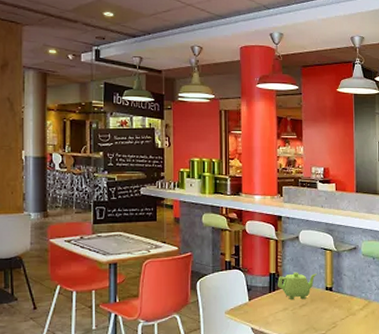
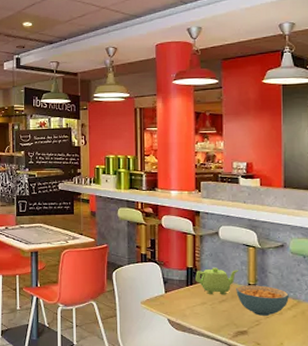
cereal bowl: none [315,288,361,318] -> present [236,285,289,316]

